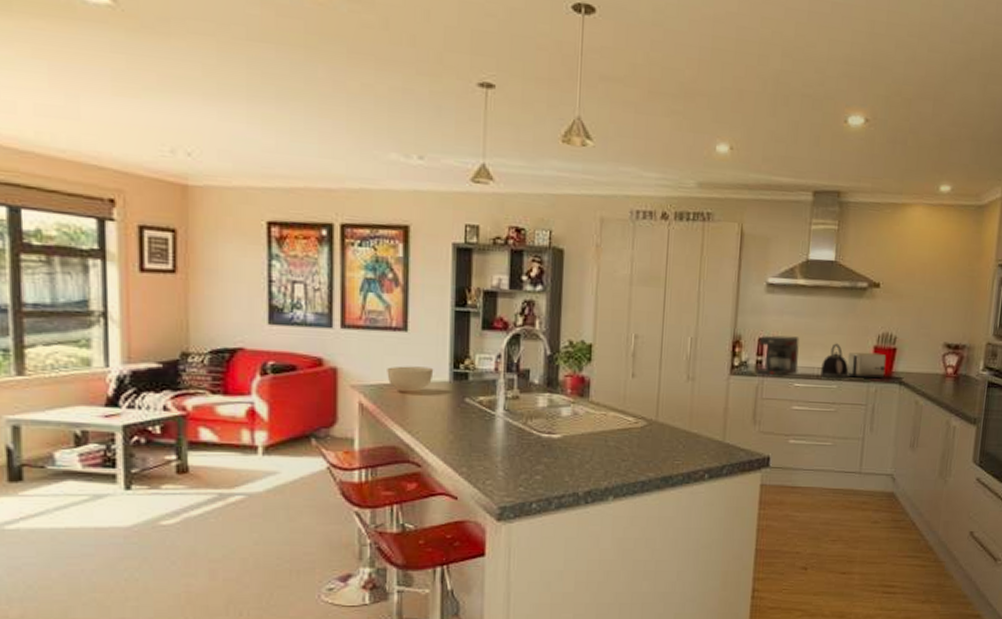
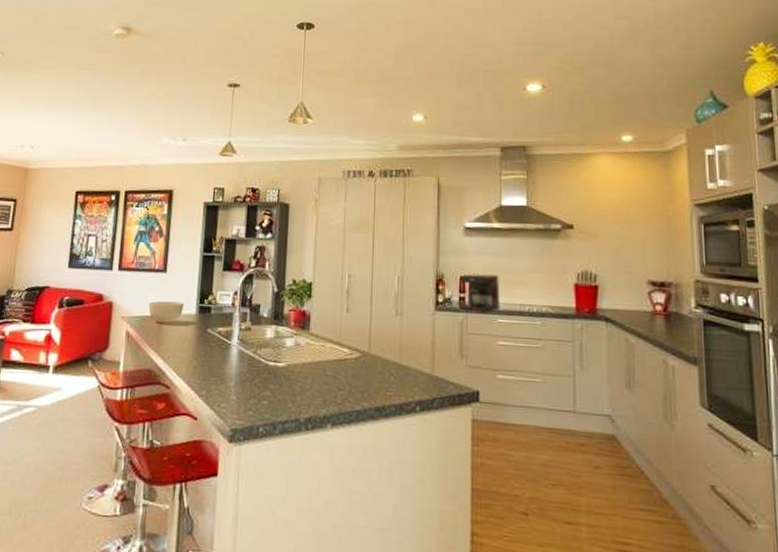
kettle: present [819,343,849,380] -> none [522,281,551,316]
toaster: present [847,352,887,379] -> none [548,289,589,316]

